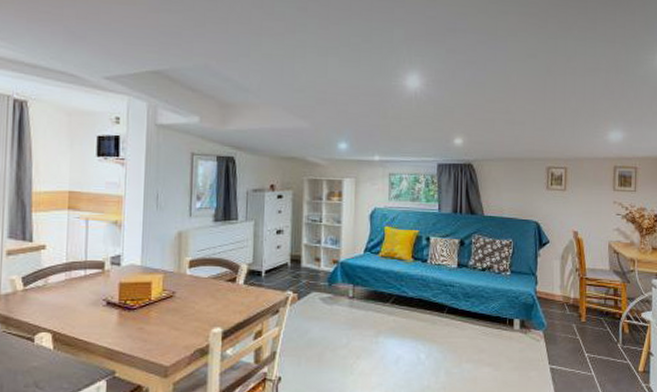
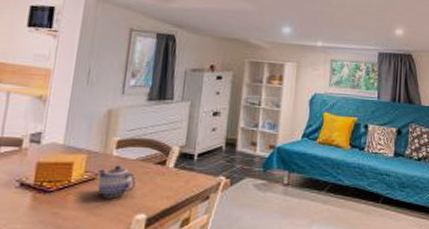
teapot: none [174,283,210,314] -> present [97,165,137,198]

